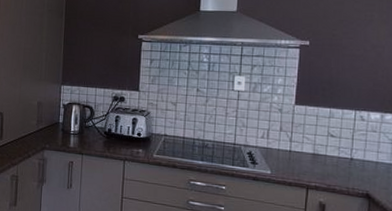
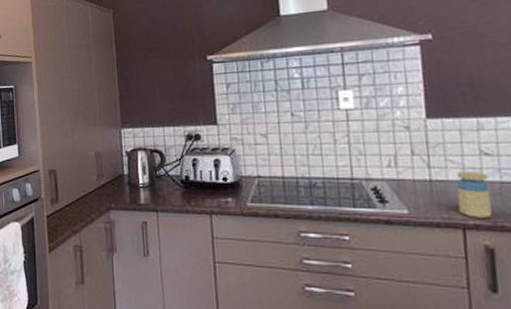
jar: none [306,146,331,182] -> present [456,171,492,218]

